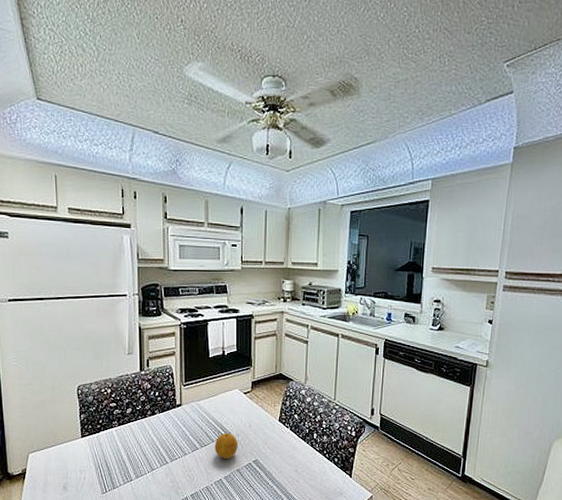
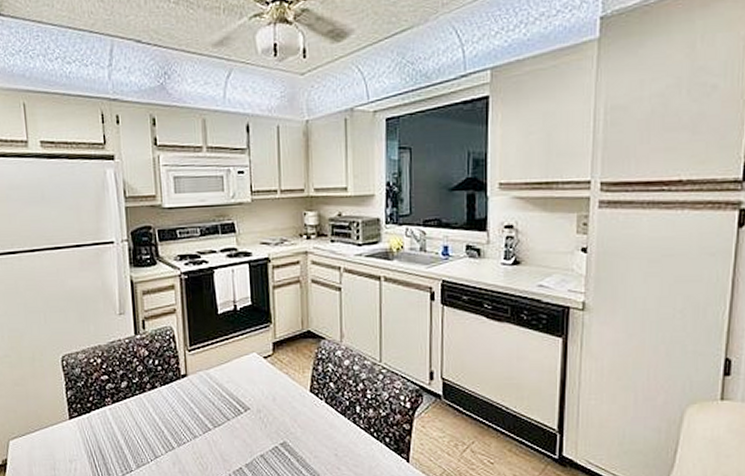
fruit: present [214,432,238,459] -> none [230,408,260,442]

